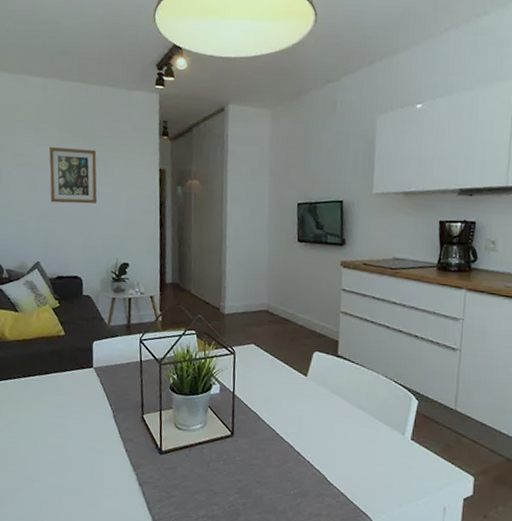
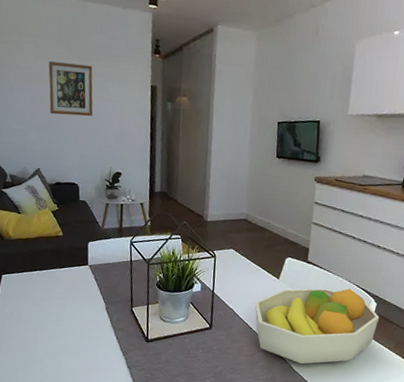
fruit bowl: none [281,385,423,475] -> present [254,288,380,365]

